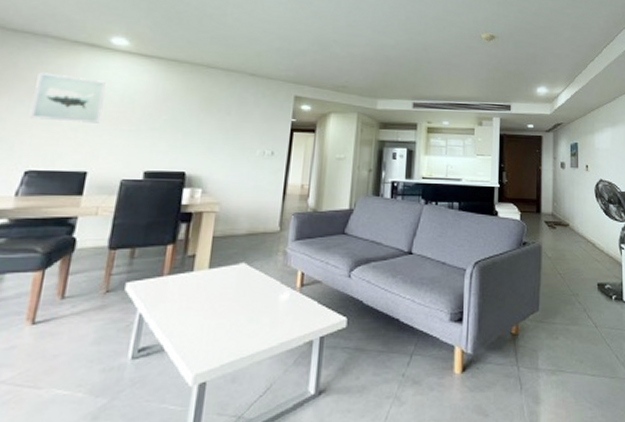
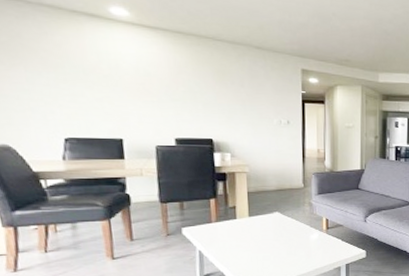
wall art: present [29,72,108,123] -> none [46,43,122,95]

